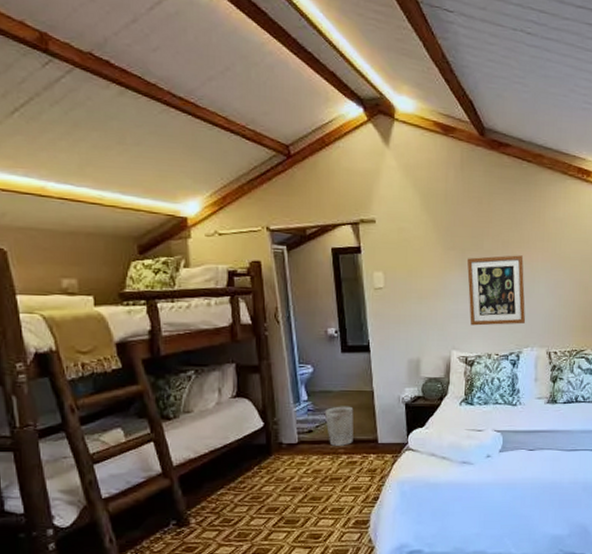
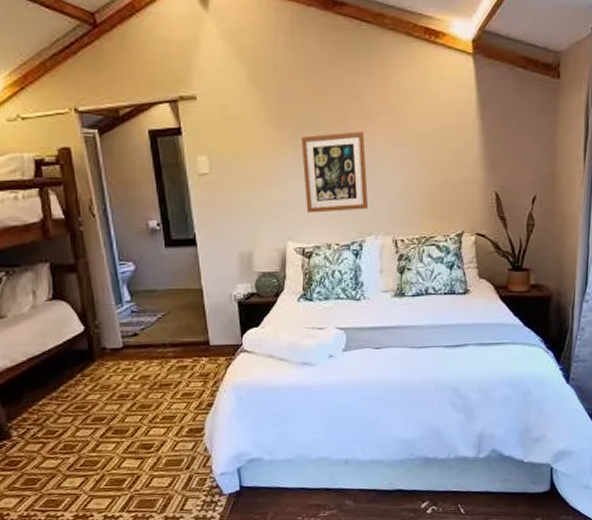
wastebasket: present [324,406,354,446] -> none [149,306,183,350]

